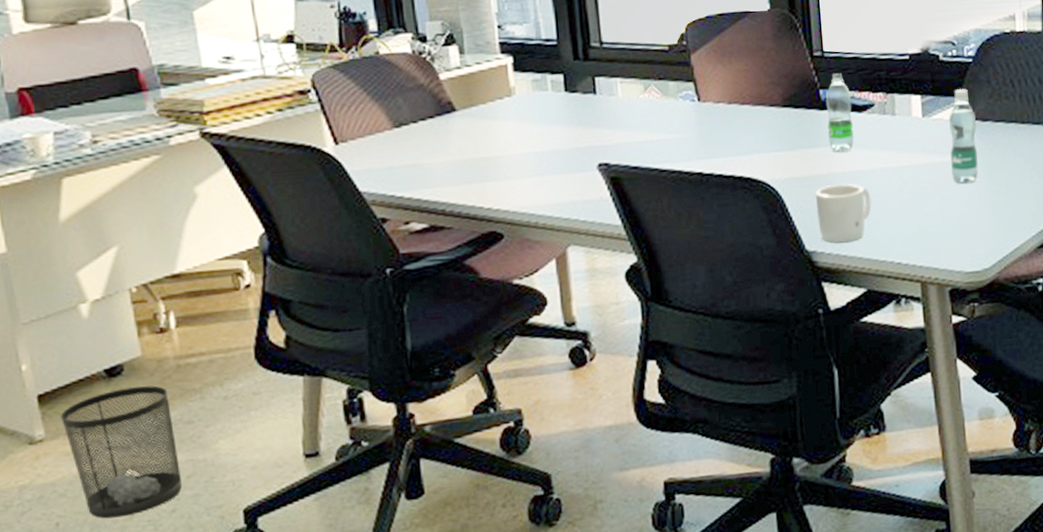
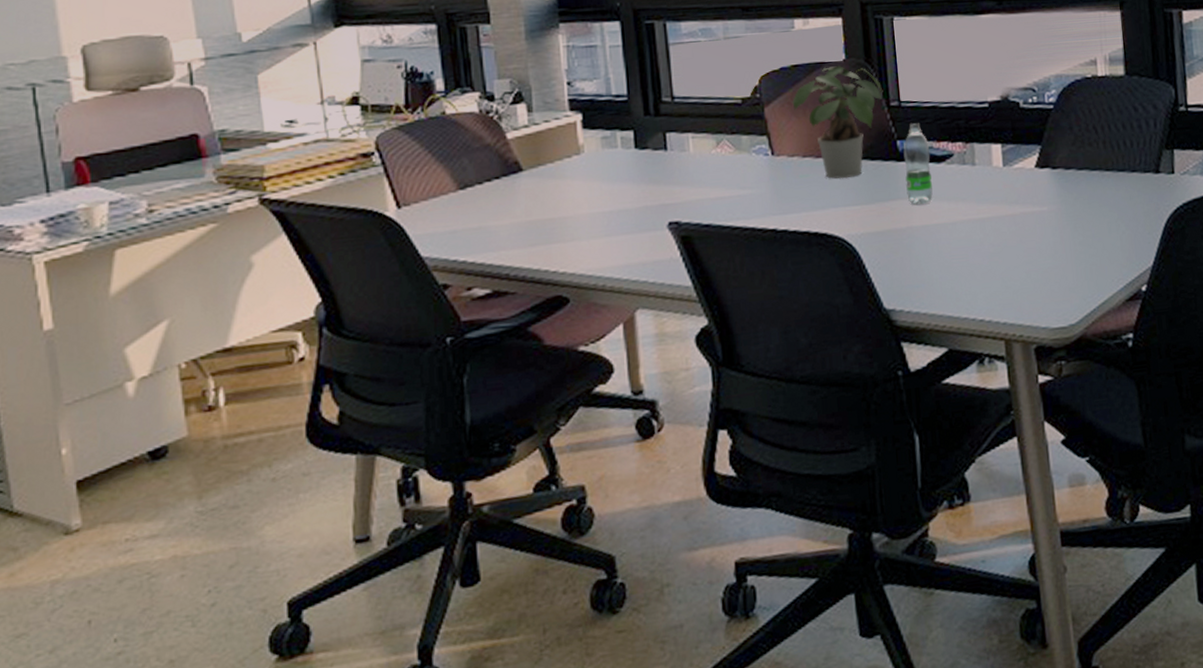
waste bin: present [60,385,182,519] -> none [98,468,223,615]
potted plant: none [718,14,807,126] -> present [792,65,883,179]
mug: present [815,184,872,243] -> none [893,237,952,300]
bottle: present [949,89,979,184] -> none [1031,136,1063,235]

